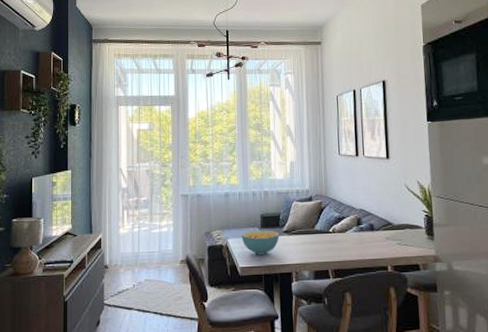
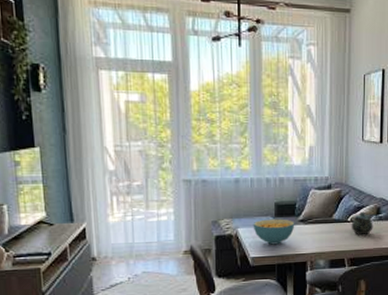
teapot: none [333,222,355,246] -> present [351,211,373,235]

